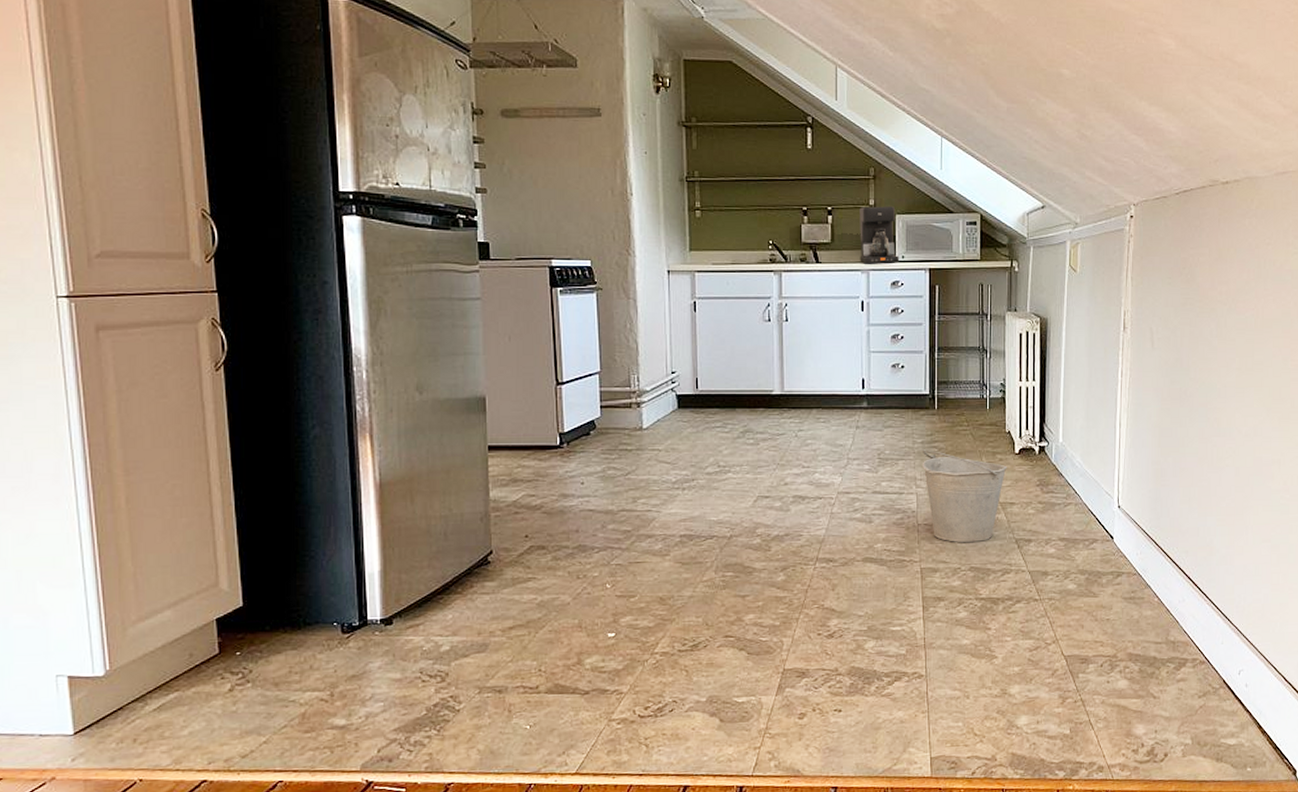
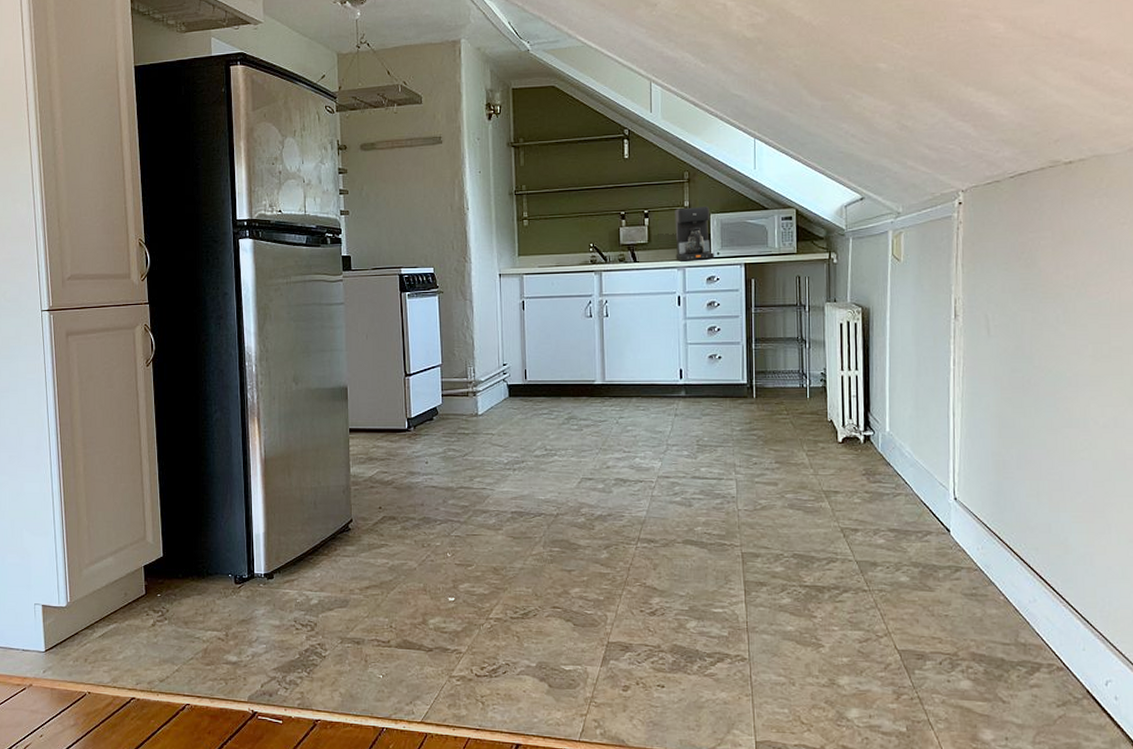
bucket: present [921,449,1007,542] -> none [740,437,830,529]

